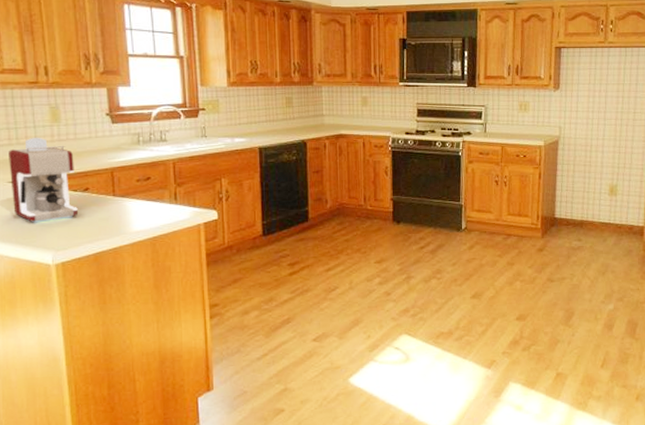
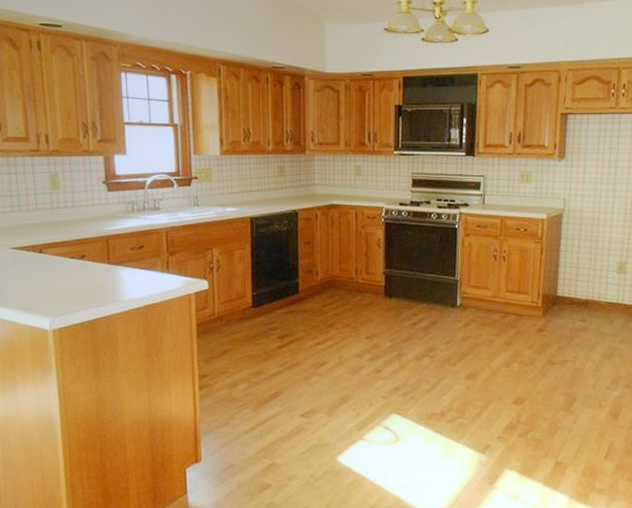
coffee maker: present [9,137,78,222] -> none [11,204,74,288]

